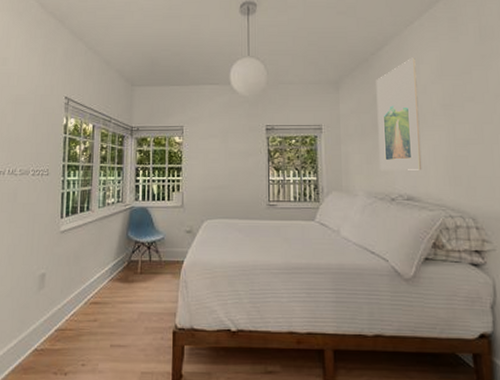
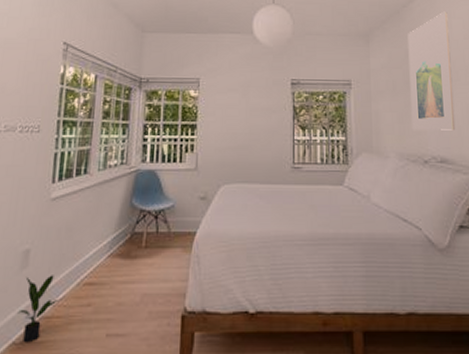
potted plant: none [37,295,71,350] -> present [16,275,60,343]

